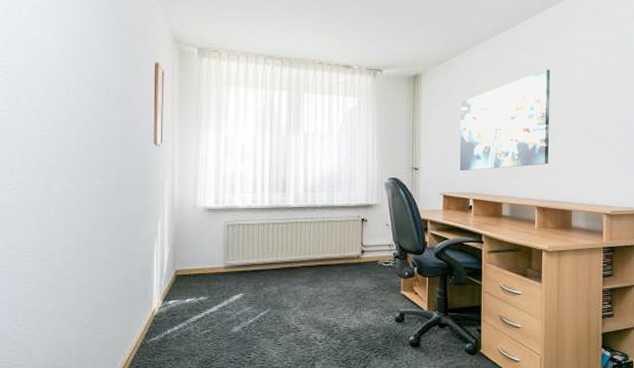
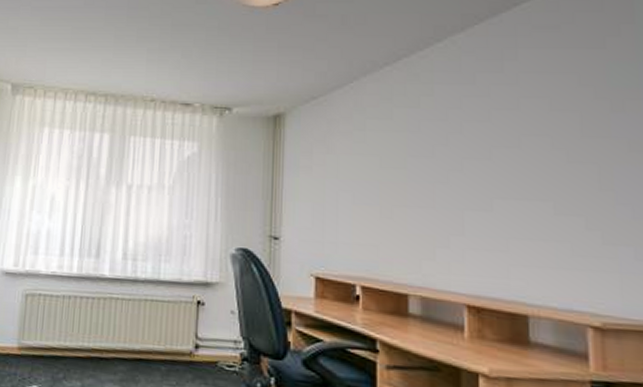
wall art: present [459,69,551,171] -> none [340,107,485,245]

